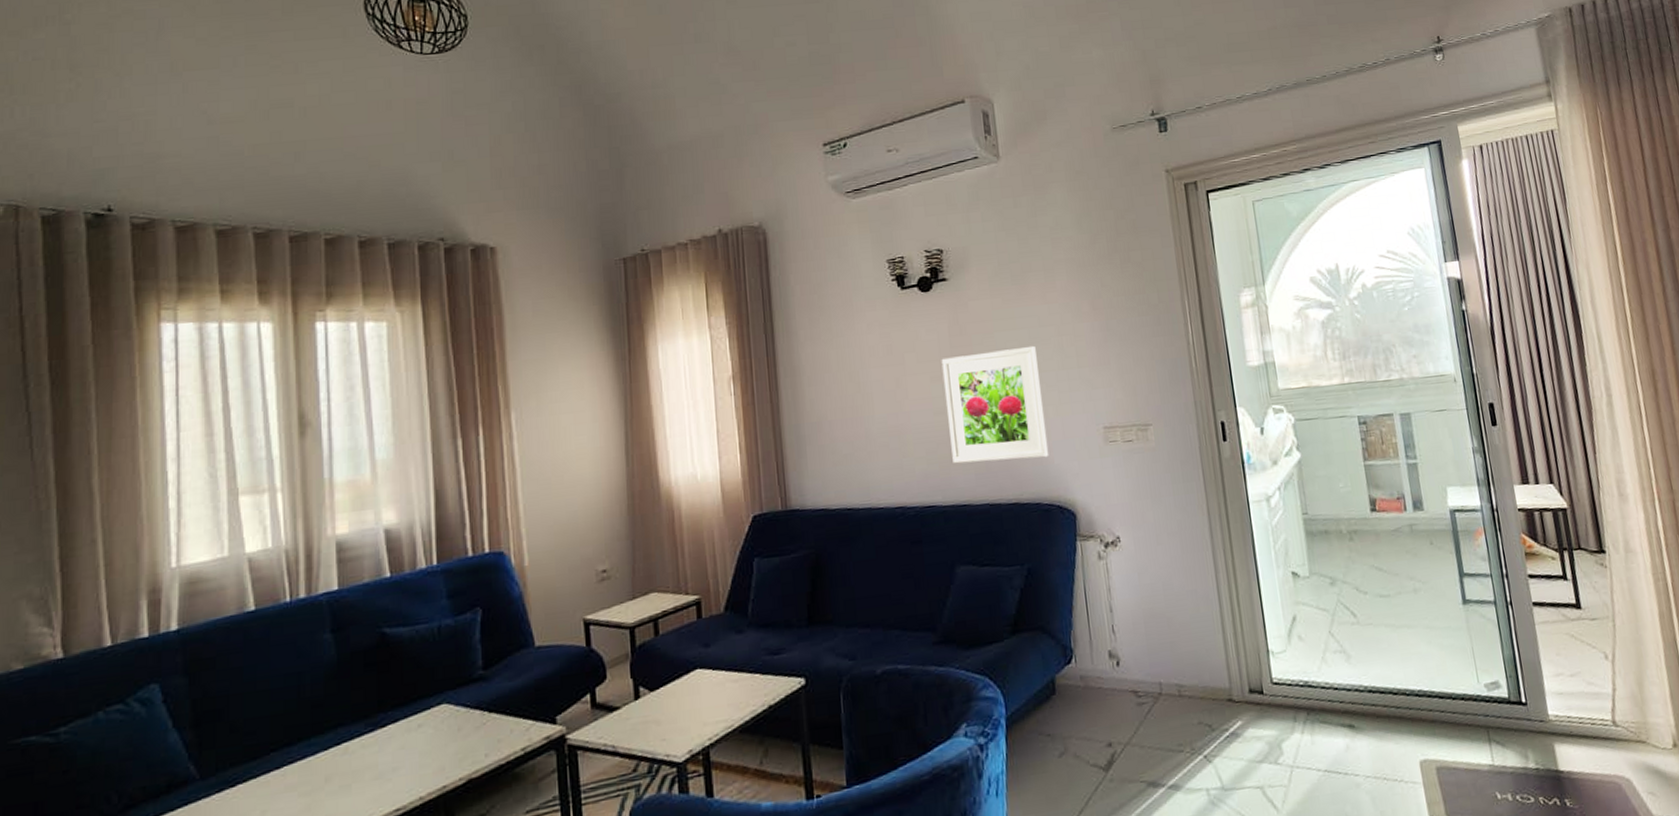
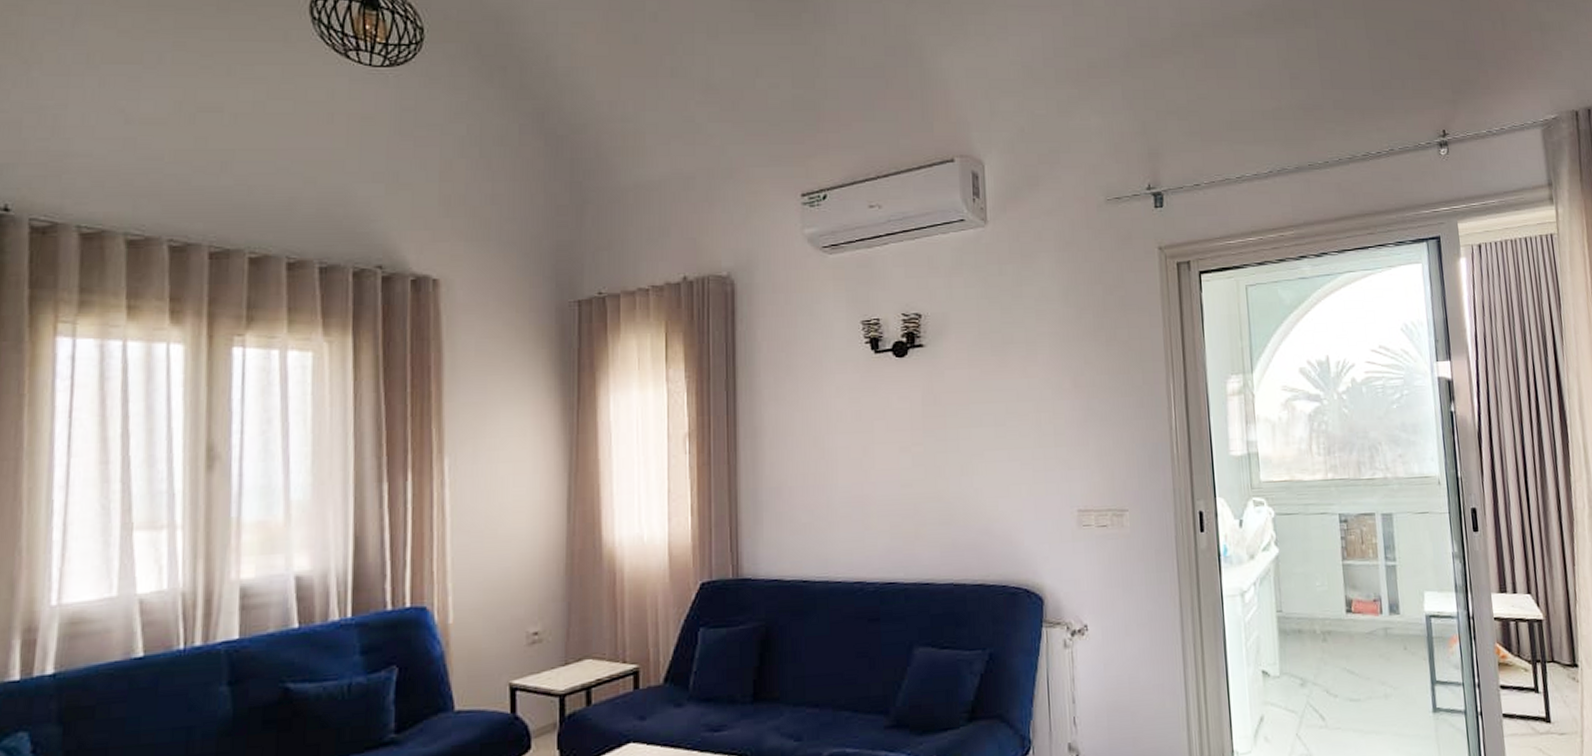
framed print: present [941,345,1049,464] -> none [912,420,1020,540]

